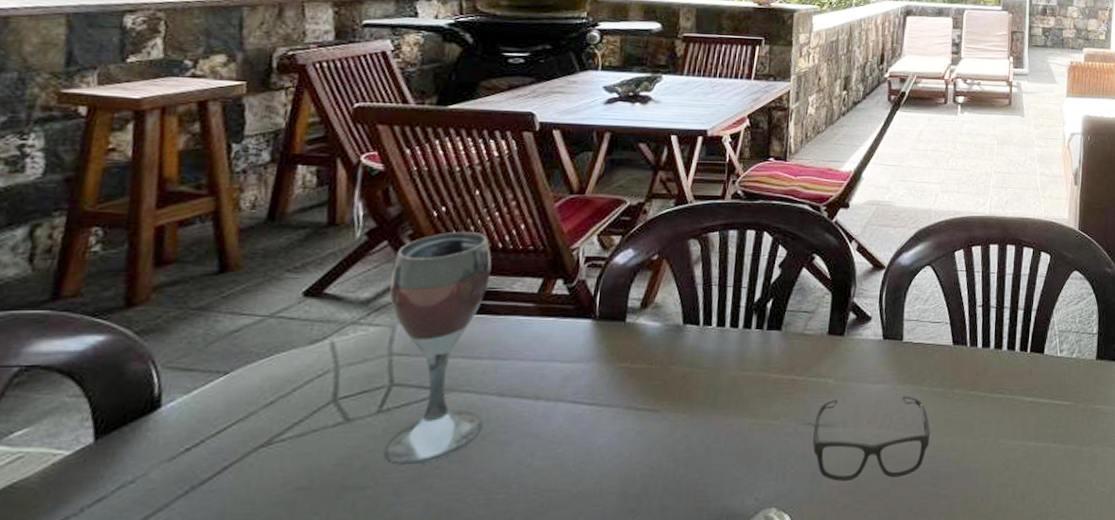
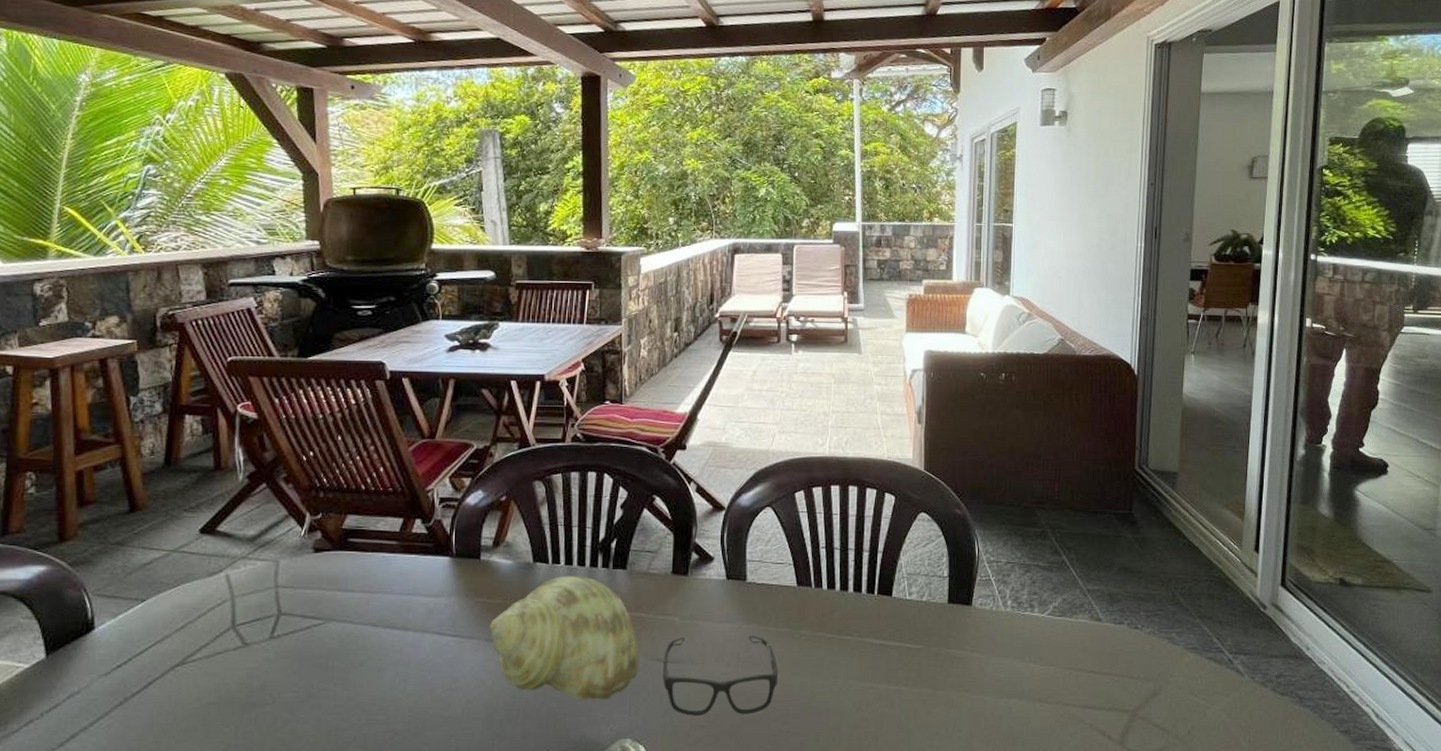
cup: present [383,231,492,466] -> none [270,474,359,687]
seashell: none [631,338,790,469] -> present [490,576,639,700]

